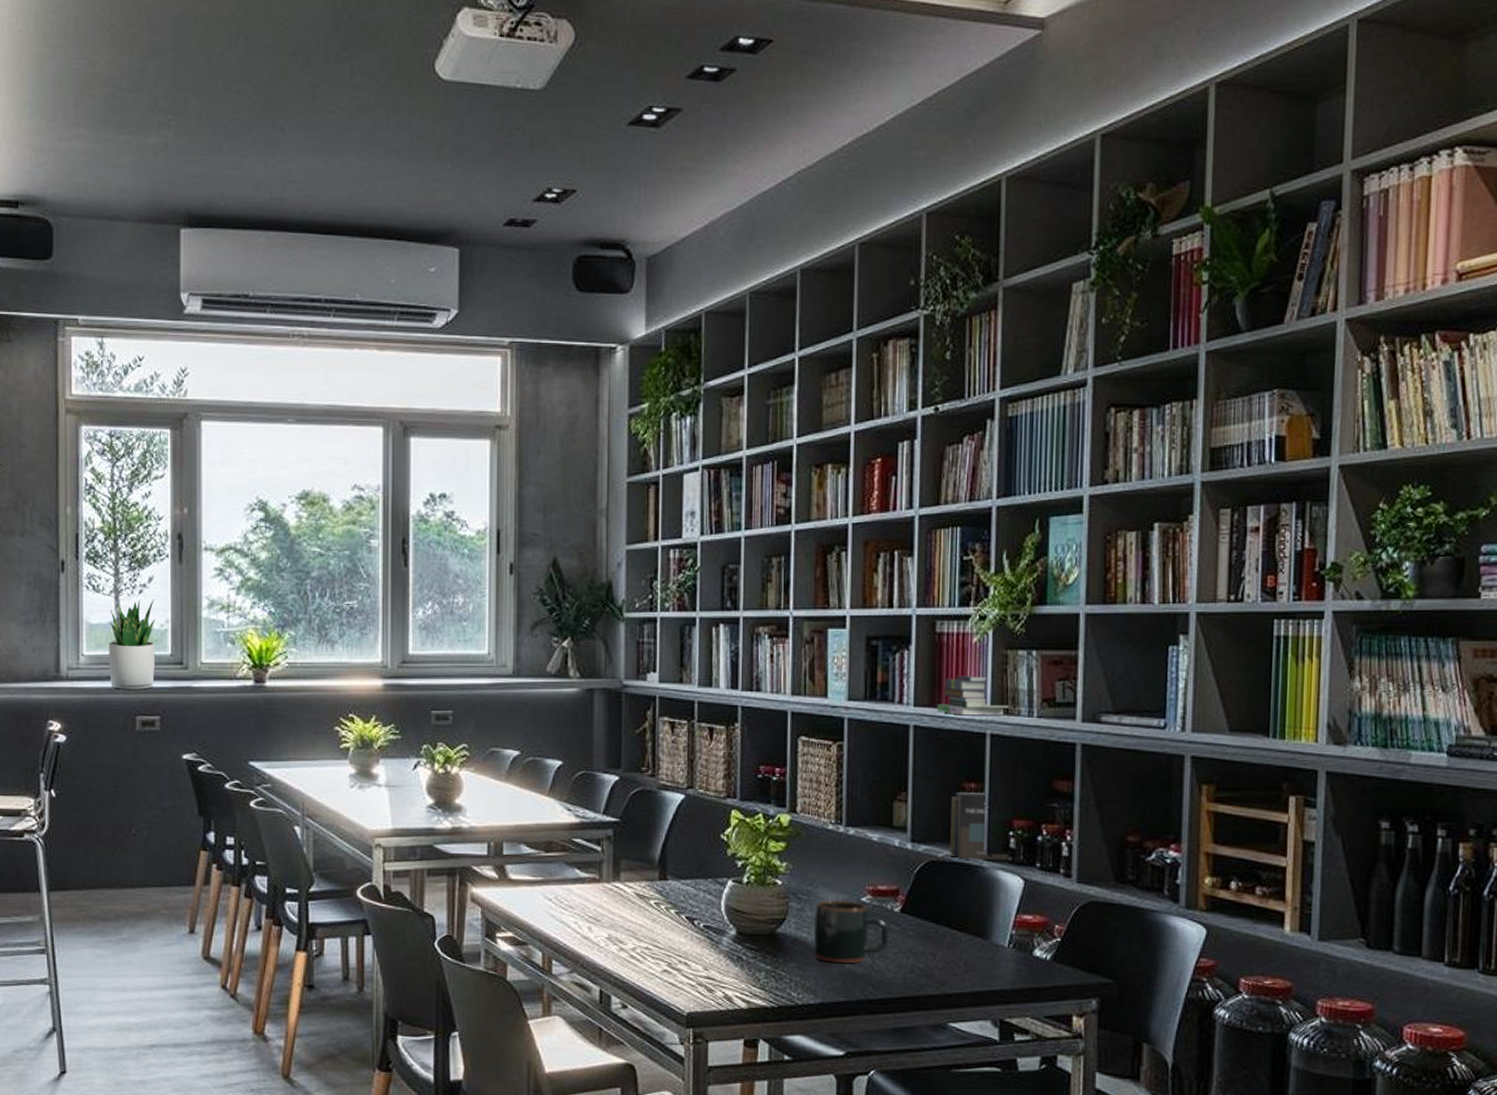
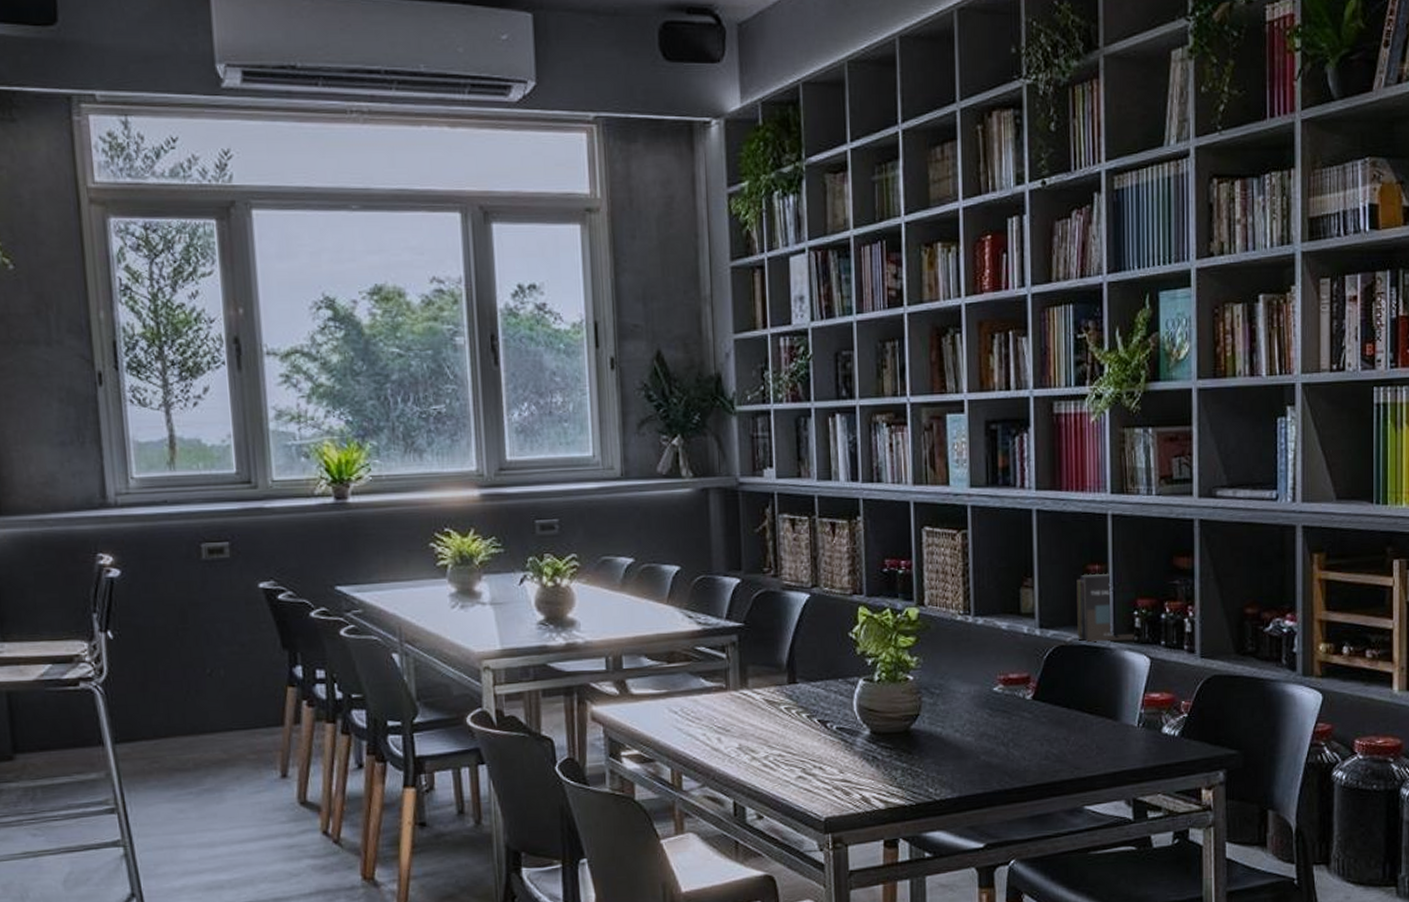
planter: present [109,599,155,690] -> none [160,411,219,515]
mug: present [813,900,889,964] -> none [947,691,1022,756]
books: present [937,676,1009,716] -> none [1058,456,1128,497]

